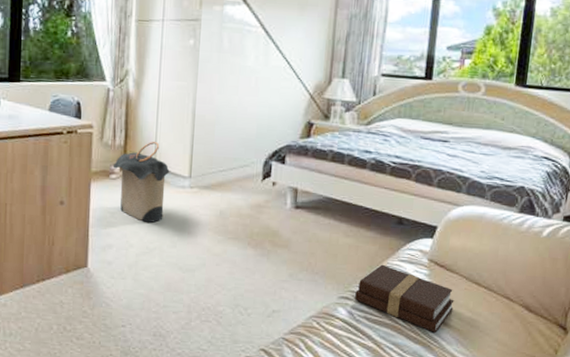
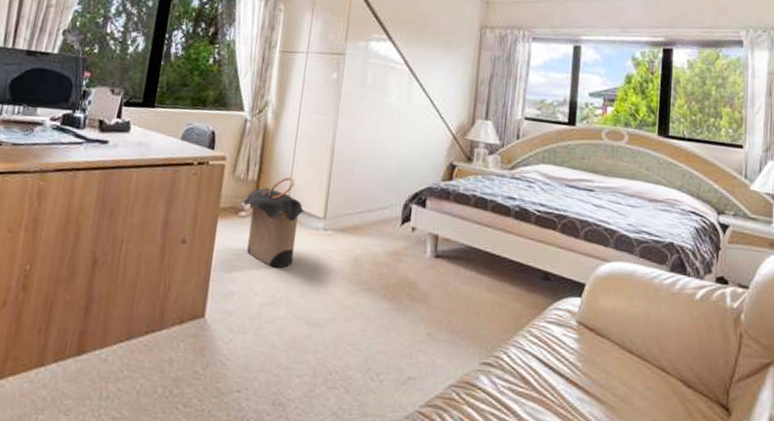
book: present [355,264,454,333] -> none [498,325,607,410]

